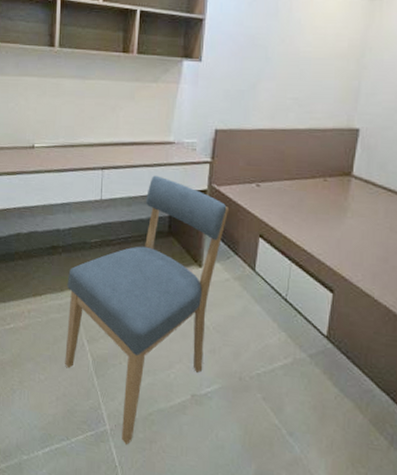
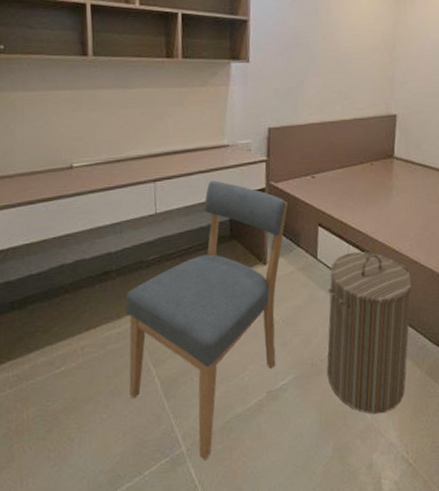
laundry hamper: none [255,270,362,452] -> present [327,251,412,415]

